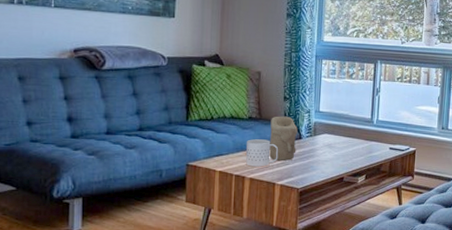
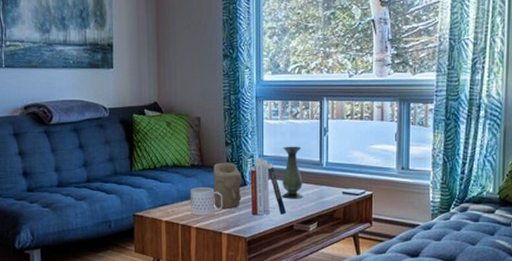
books: none [305,112,338,168] -> present [250,157,287,216]
vase: none [334,103,355,153] -> present [282,146,303,199]

